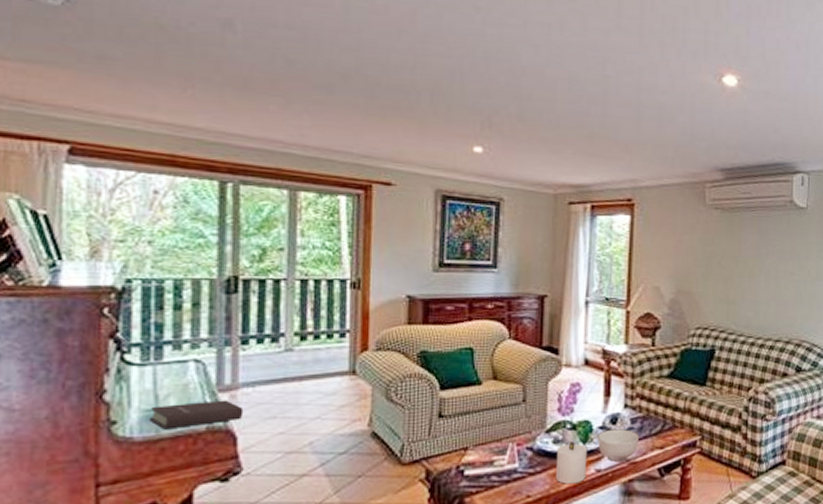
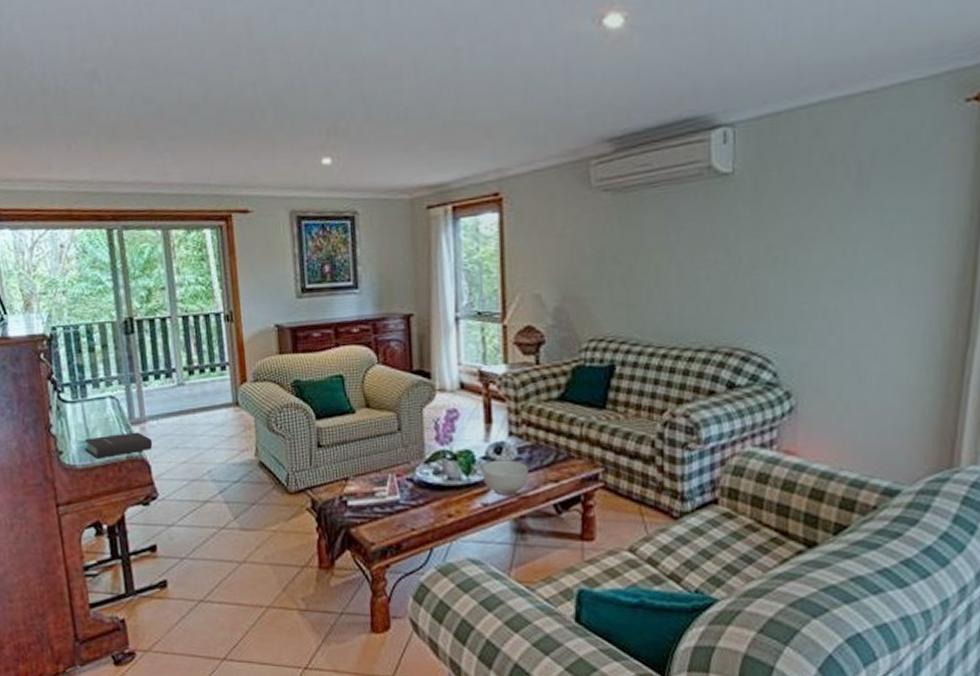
candle: present [555,442,588,484] -> none [438,473,472,518]

